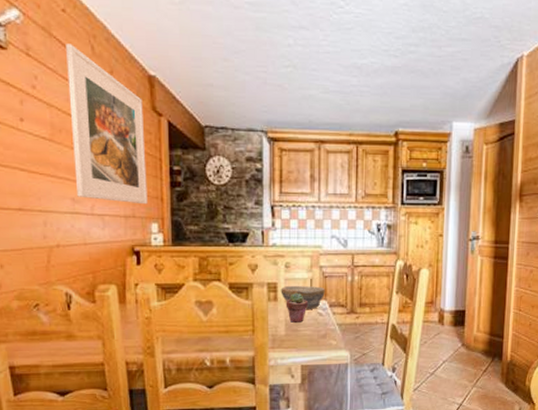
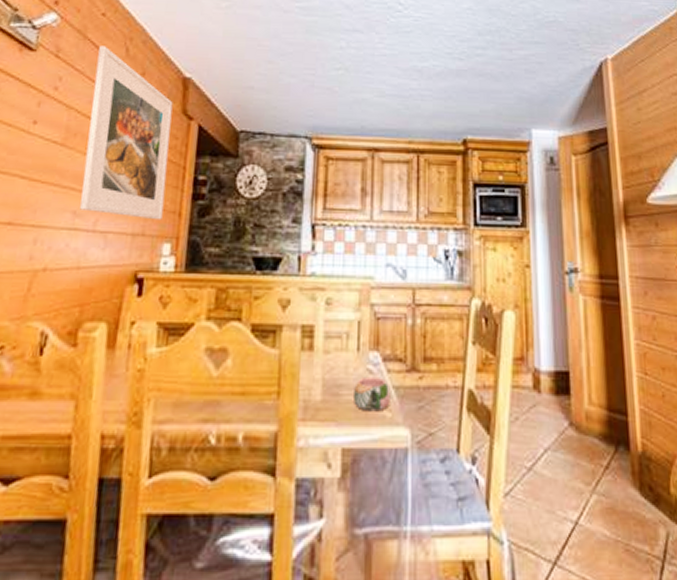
bowl: present [281,285,326,310] -> none [318,329,379,365]
potted succulent: present [287,292,308,323] -> none [325,339,354,383]
mug: none [309,317,335,341] -> present [354,376,391,412]

